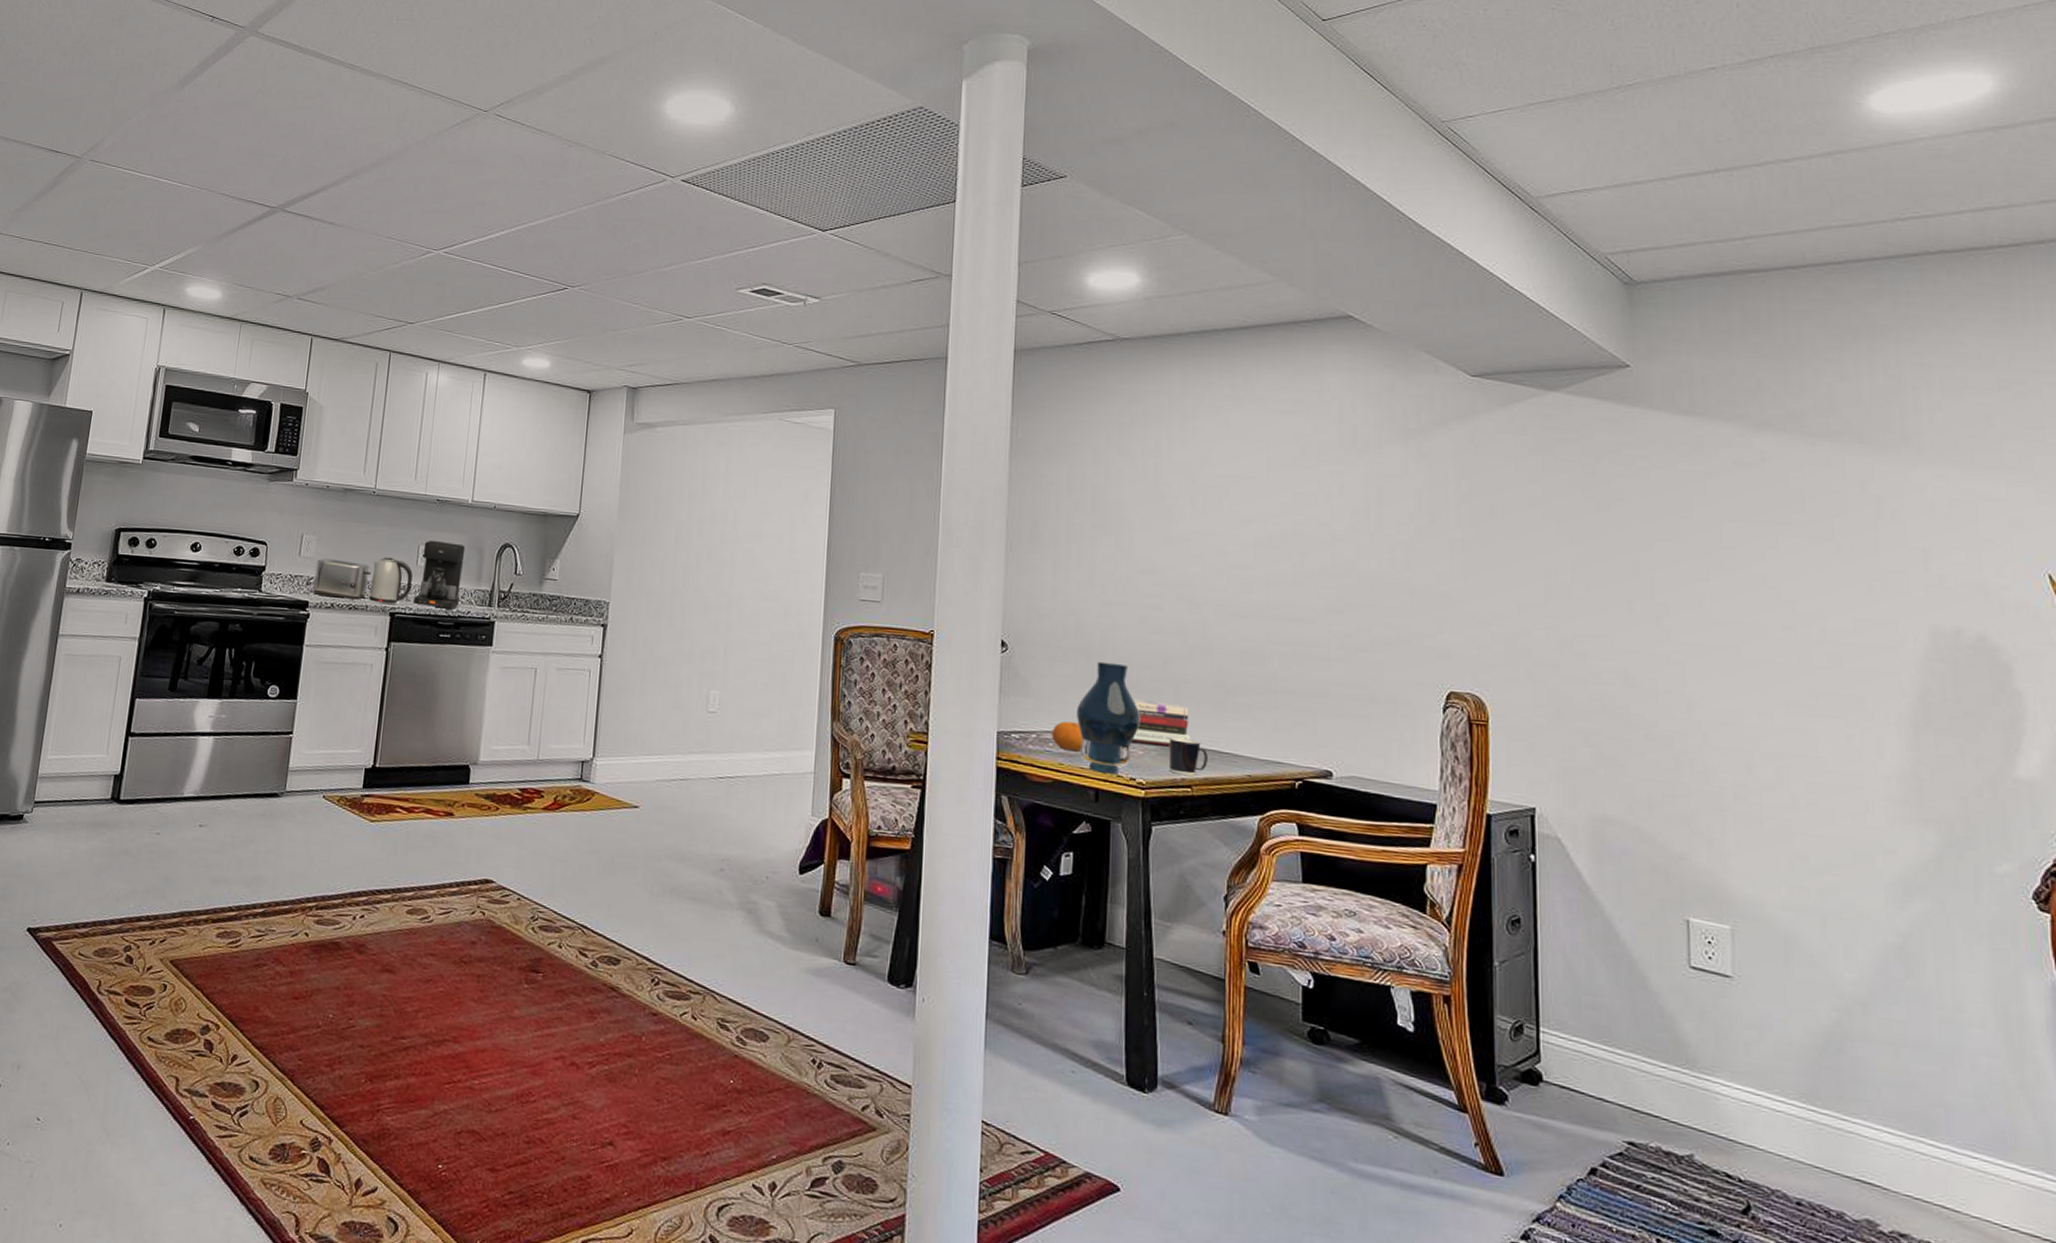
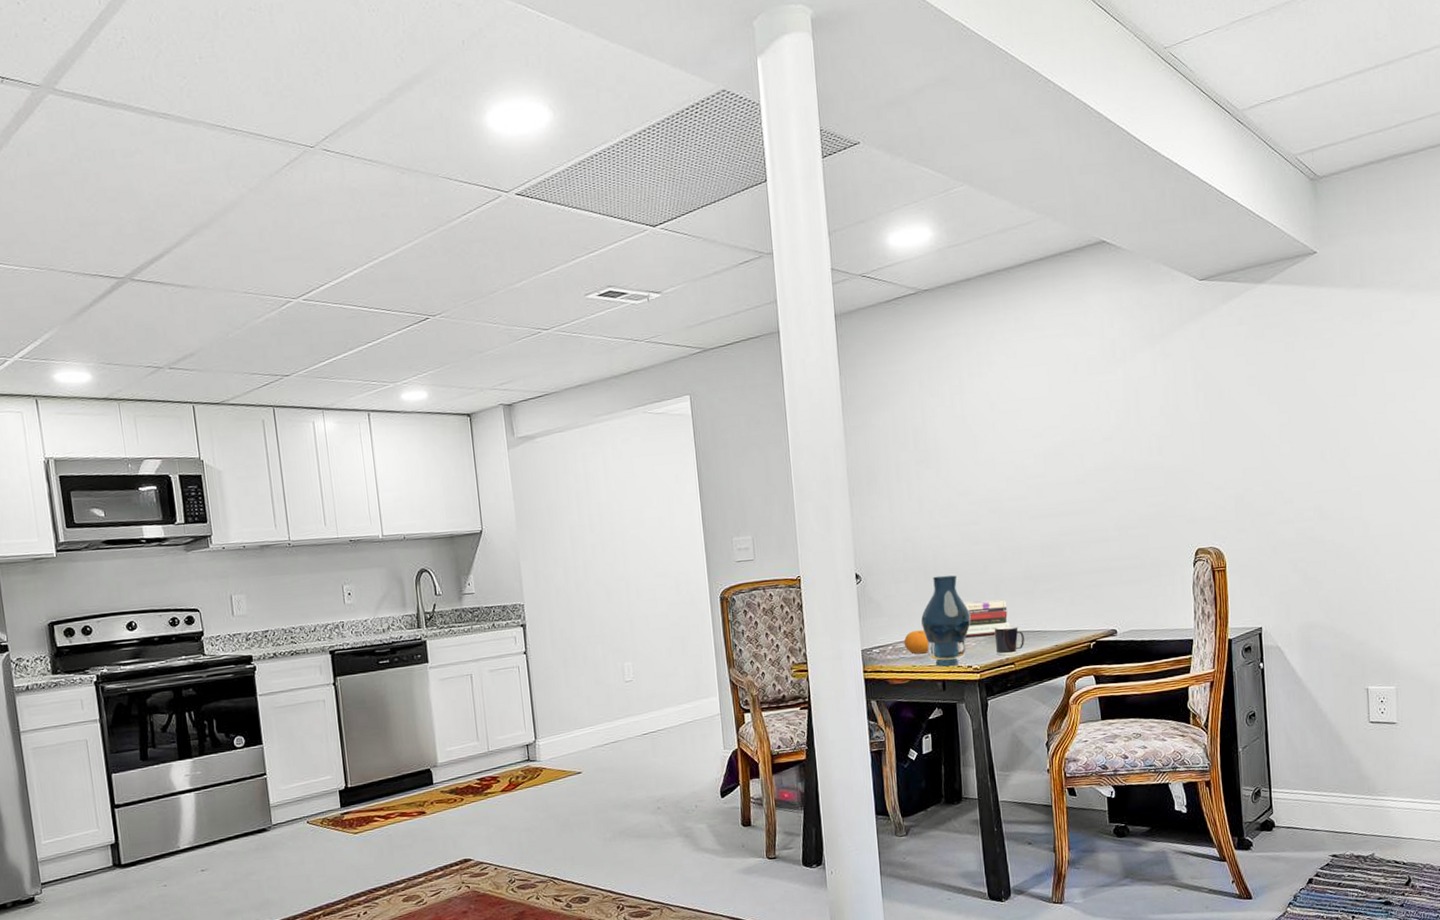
toaster: present [313,558,371,601] -> none [250,611,304,648]
kettle: present [368,557,413,604] -> none [304,601,344,645]
coffee maker: present [414,540,466,609] -> none [347,577,391,640]

